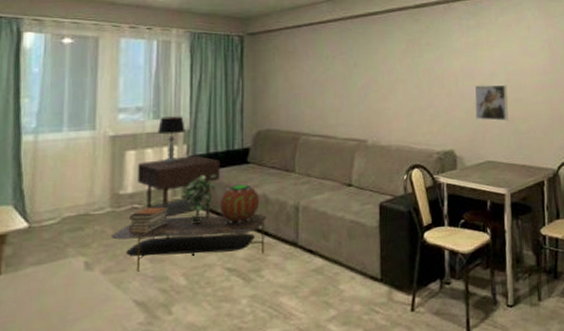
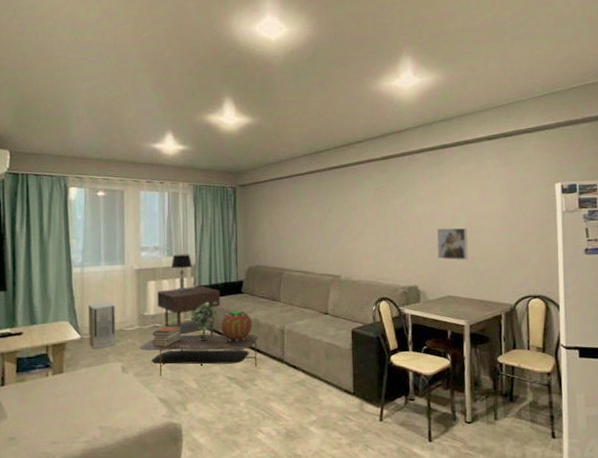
air purifier: none [40,179,81,241] -> present [88,302,116,349]

